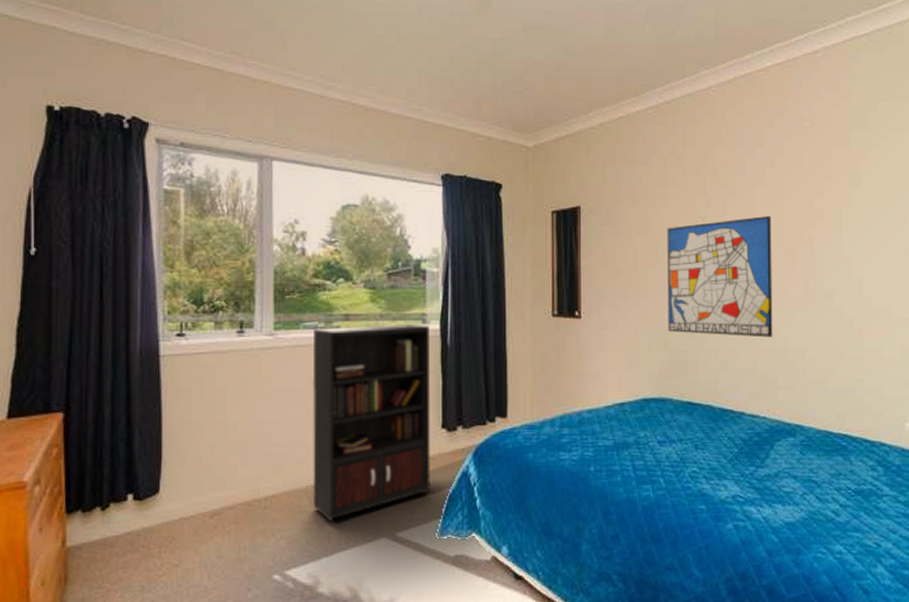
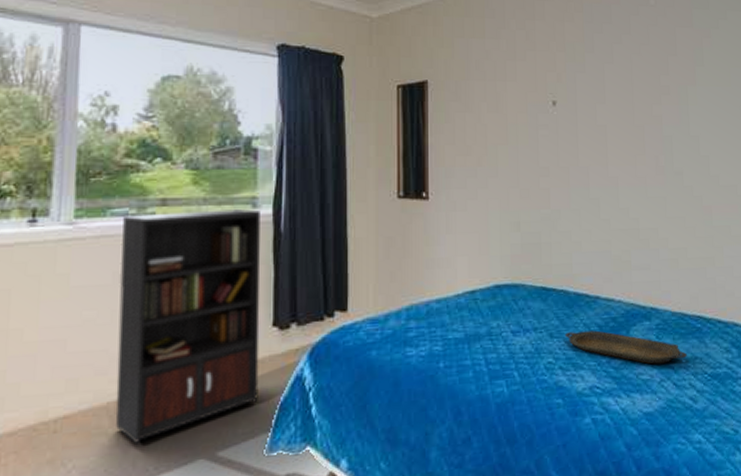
wall art: present [667,215,773,337] -> none [517,92,626,217]
serving tray: none [709,444,831,478] -> present [565,330,687,364]

